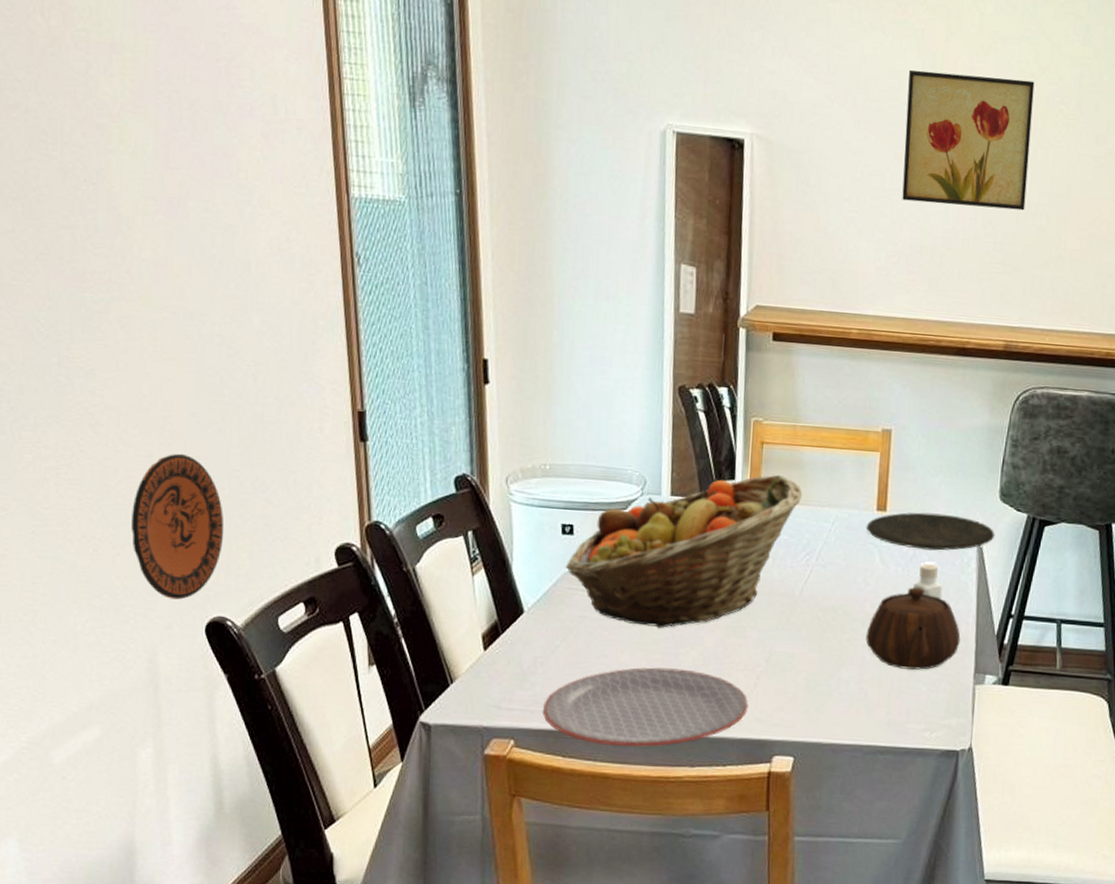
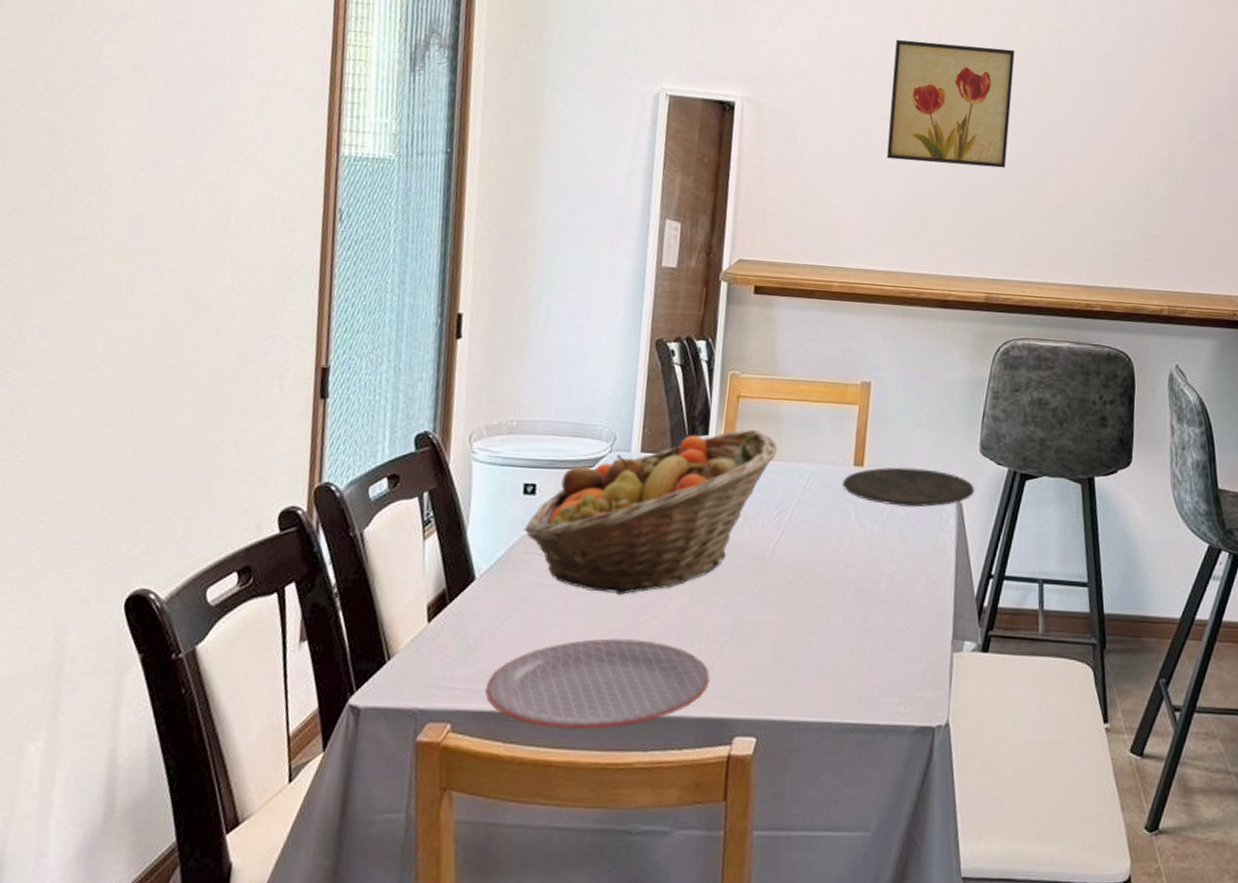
decorative plate: present [131,453,225,600] -> none [59,412,164,571]
teapot: present [866,587,961,671] -> none [838,546,939,638]
pepper shaker: present [913,563,943,599] -> none [890,520,920,559]

